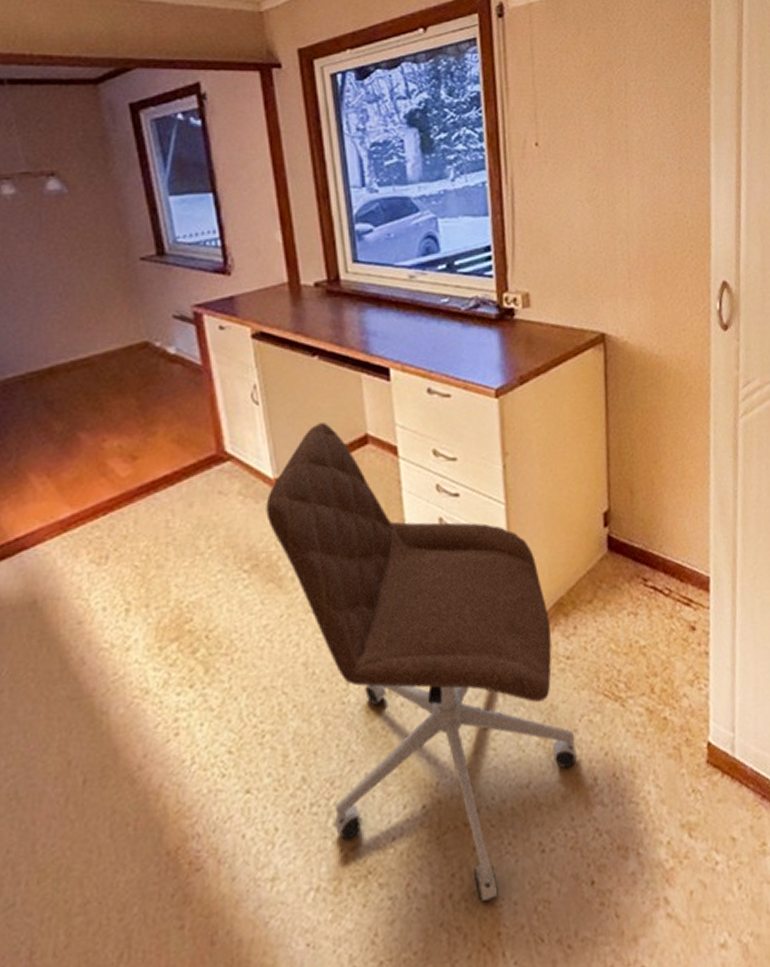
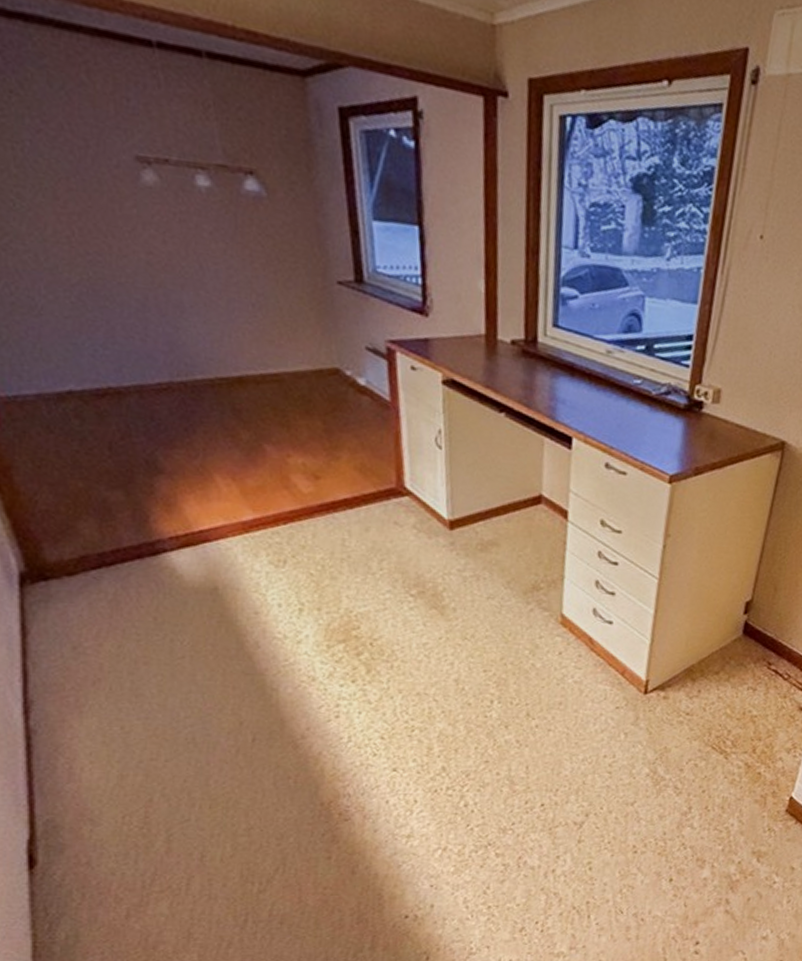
office chair: present [266,423,577,901] -> none [437,476,681,878]

